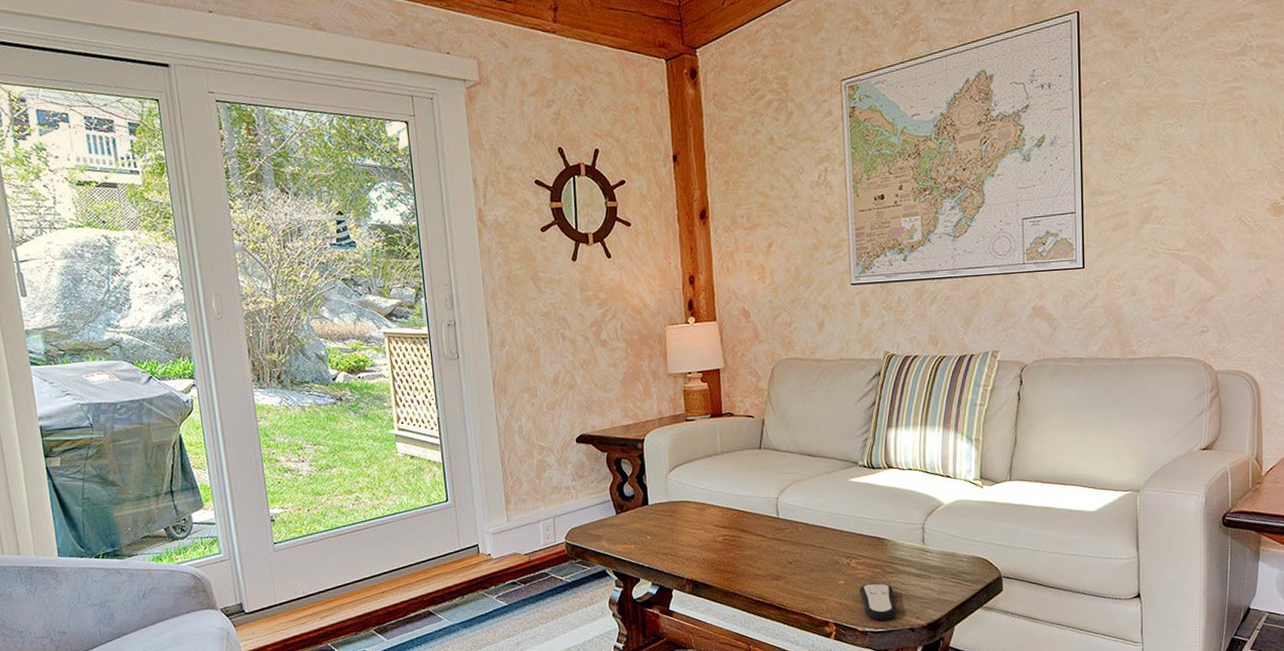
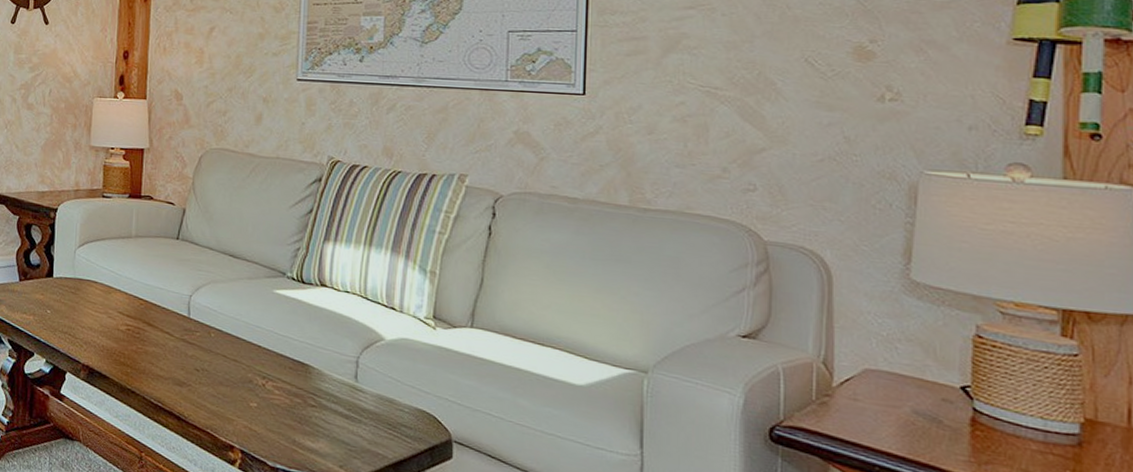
remote control: present [860,583,897,621] -> none [274,412,317,461]

